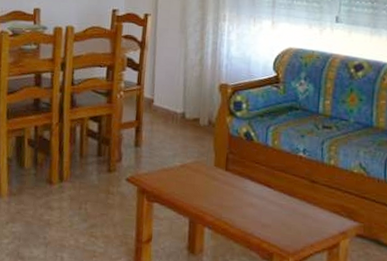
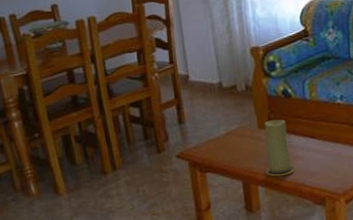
candle: none [215,160,247,222] -> present [264,119,296,177]

